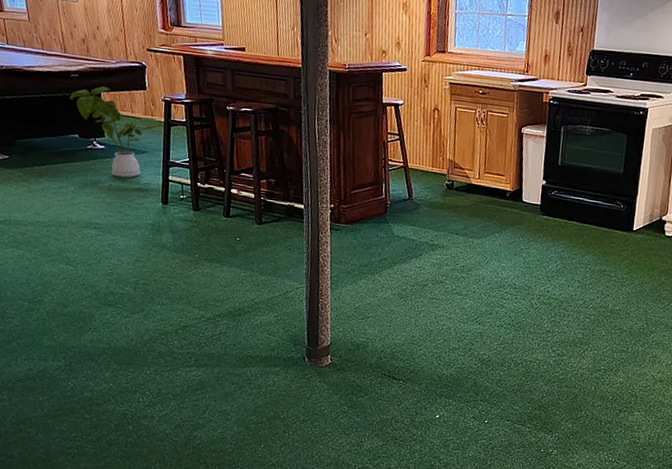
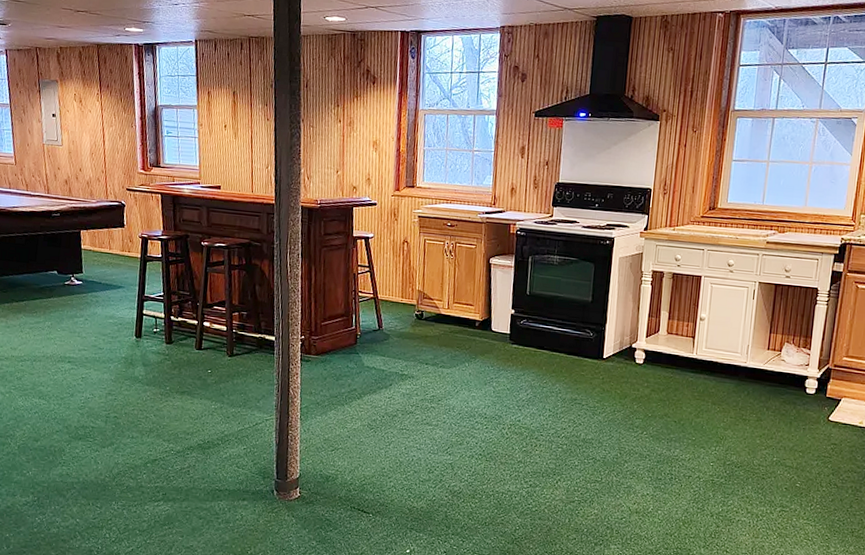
house plant: present [70,87,163,178] -> none [50,225,139,312]

